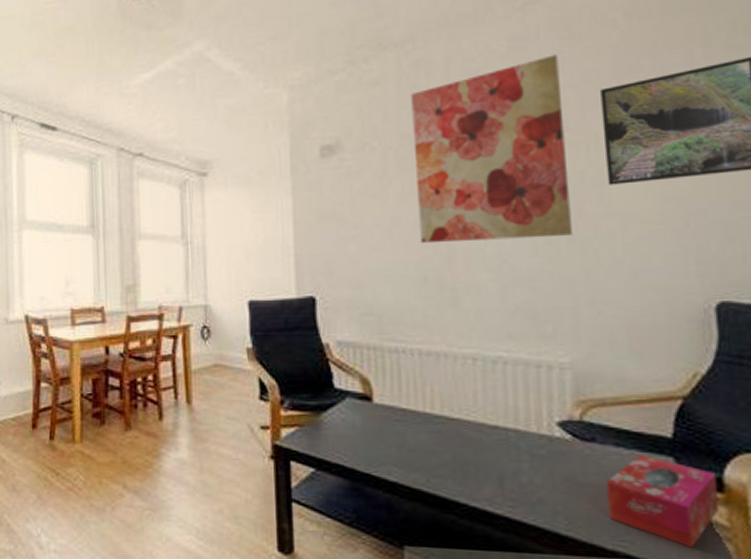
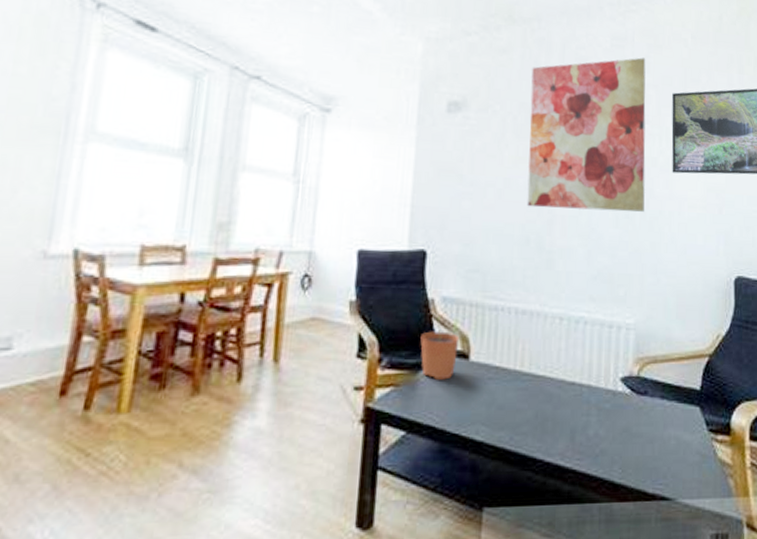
plant pot: none [319,360,360,421] -> present [420,316,460,380]
tissue box: present [606,454,720,548] -> none [652,405,727,486]

